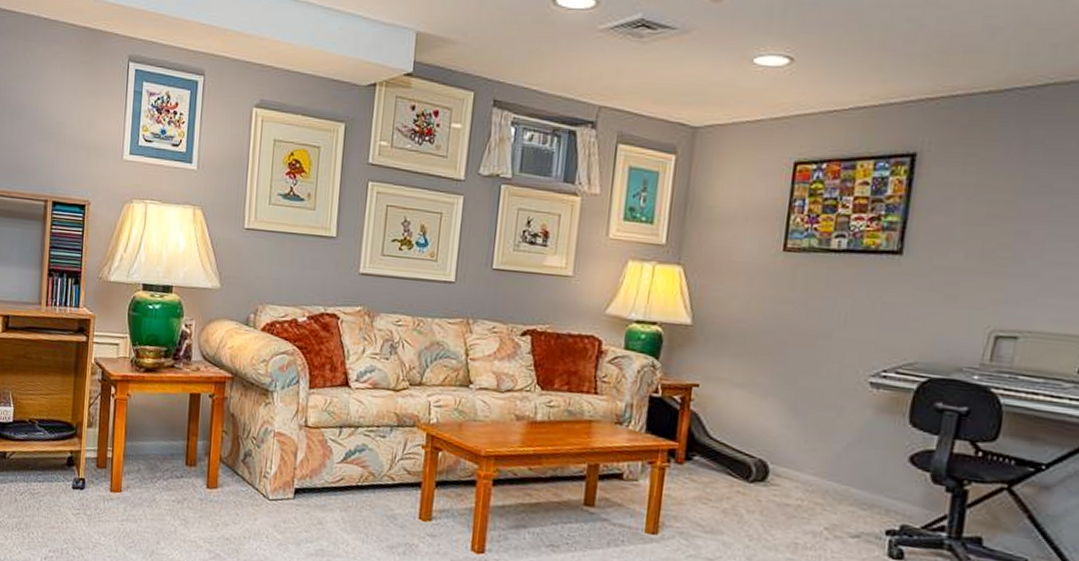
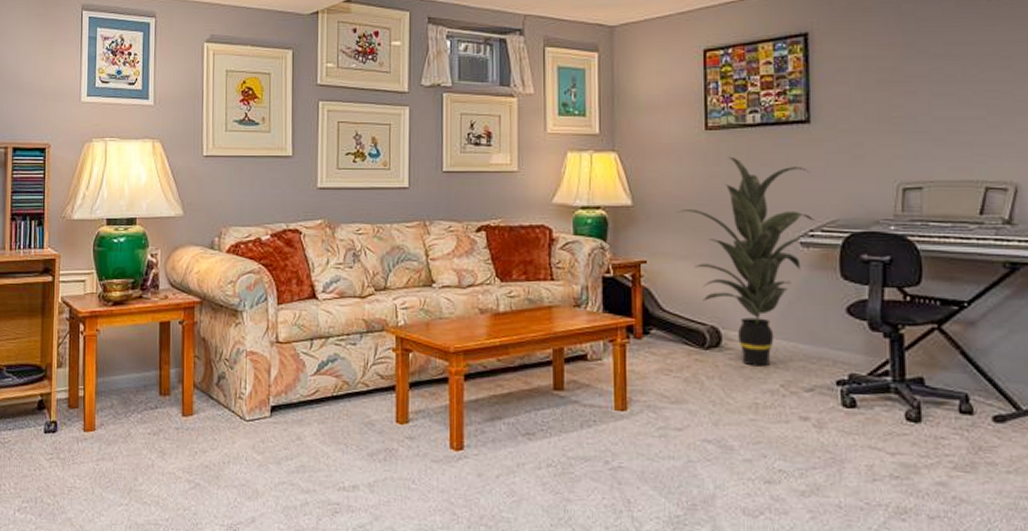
indoor plant: none [740,282,894,507] -> present [677,156,816,367]

